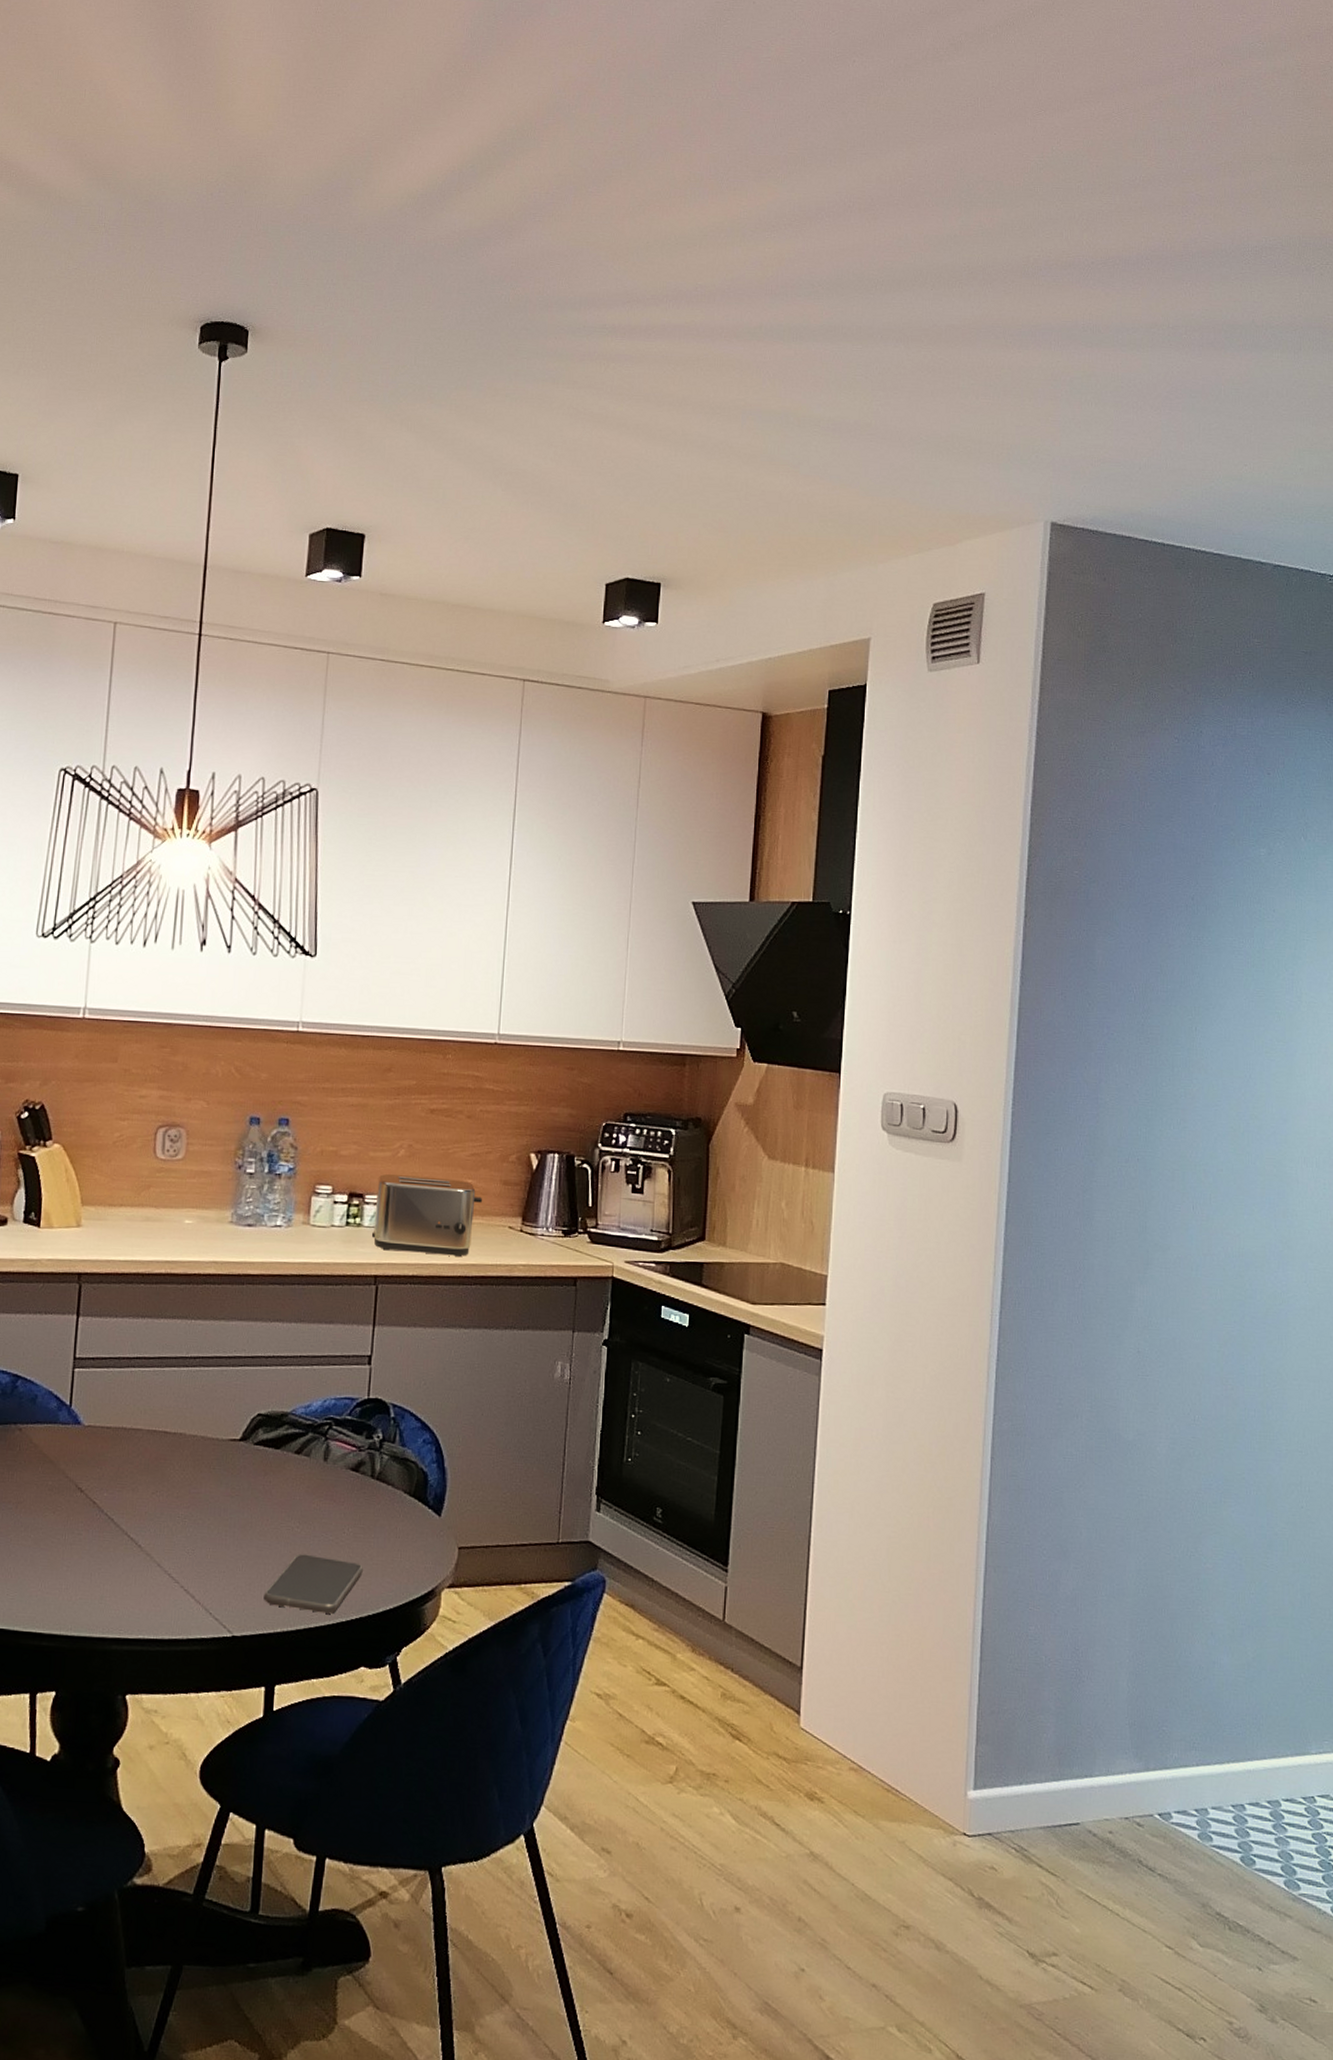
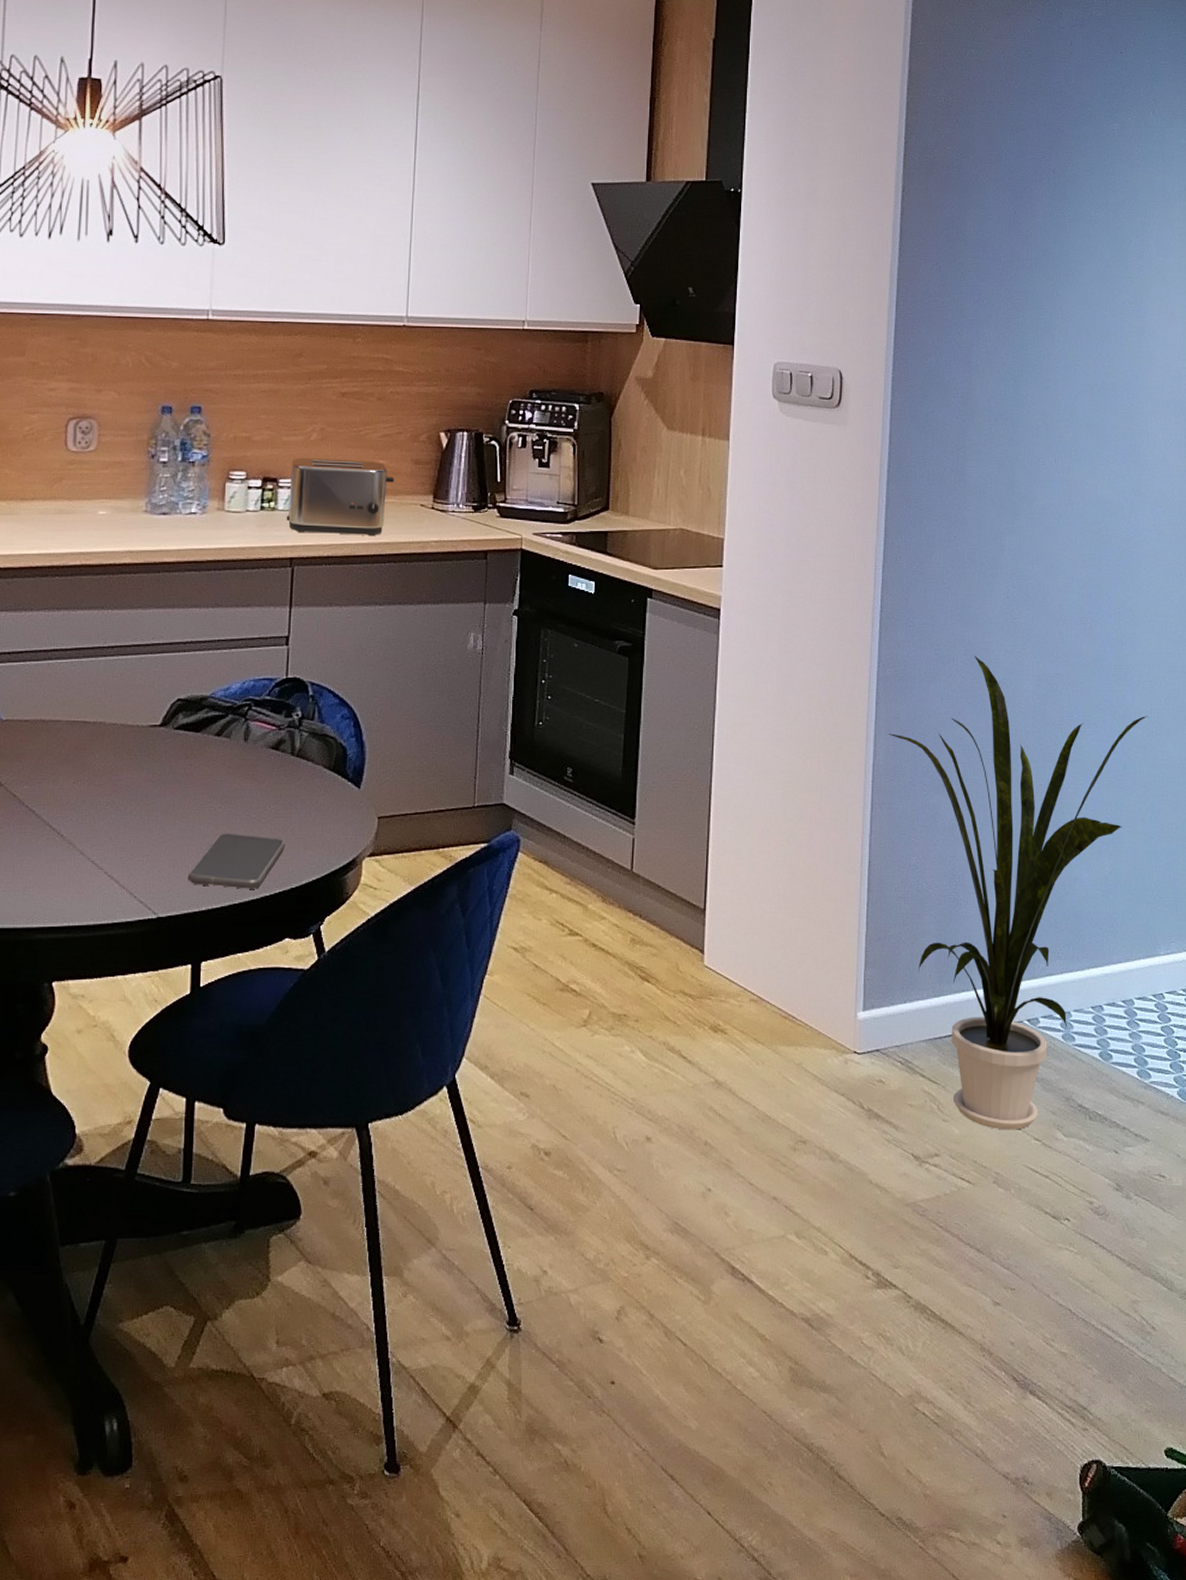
house plant: none [1005,1413,1298,1935] -> present [889,655,1148,1130]

